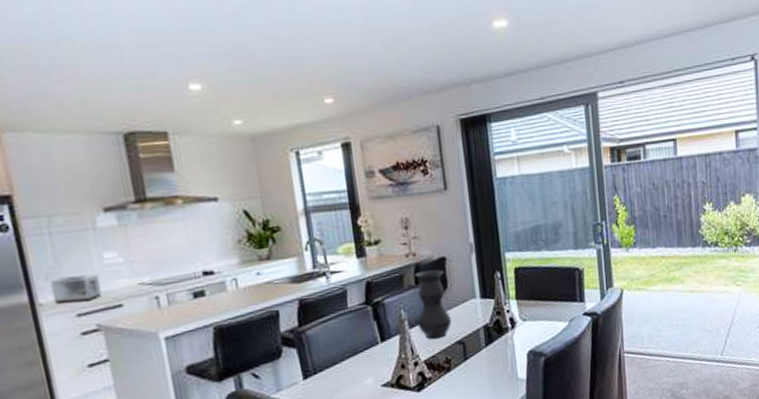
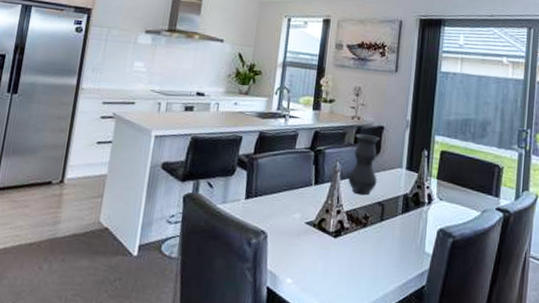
toaster: present [49,274,102,304] -> none [92,72,126,94]

